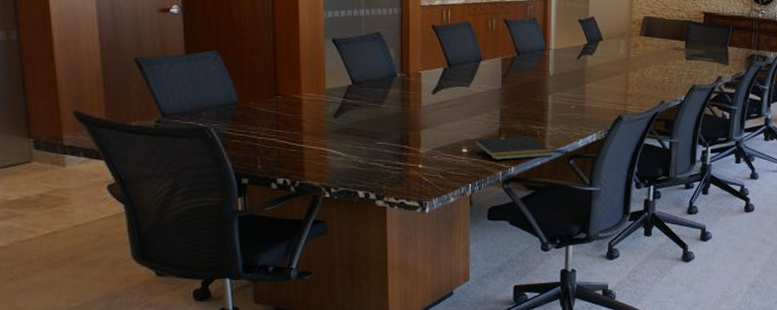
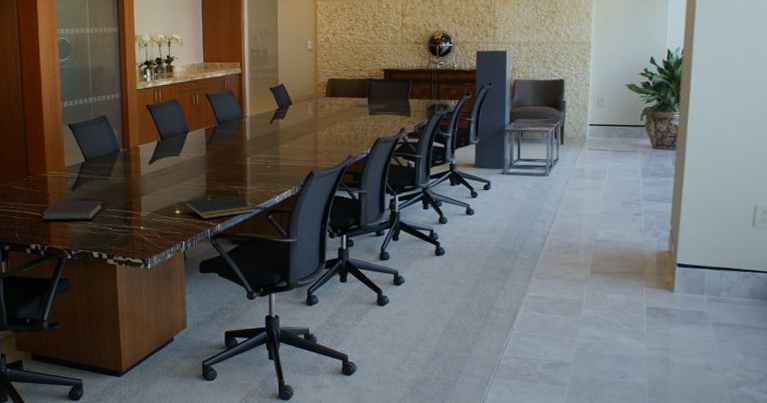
notebook: none [292,129,373,153] -> present [40,200,103,221]

